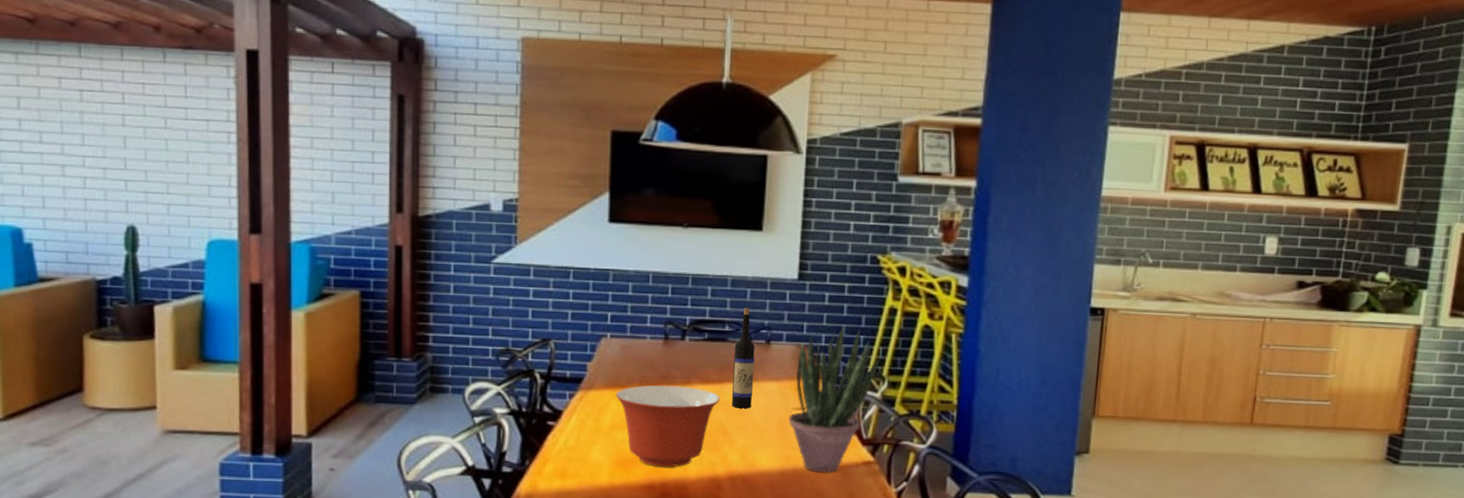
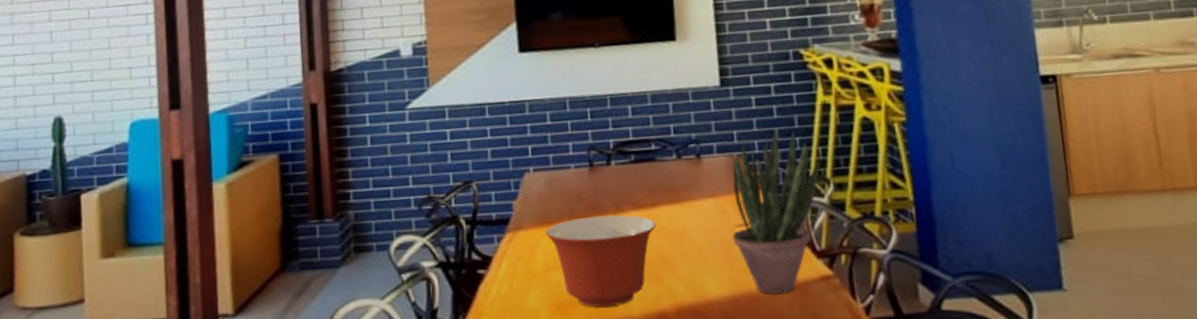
wine bottle: present [731,308,755,409] -> none [663,122,691,233]

